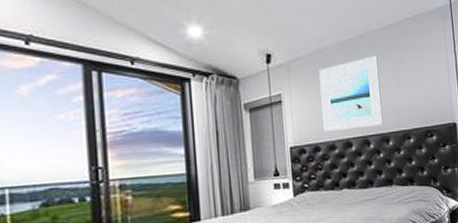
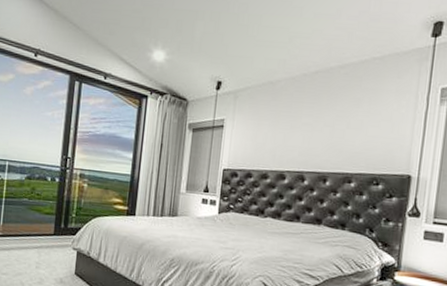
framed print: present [319,56,383,132] -> none [259,93,331,164]

